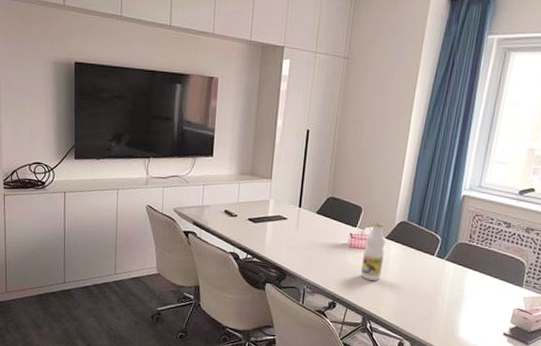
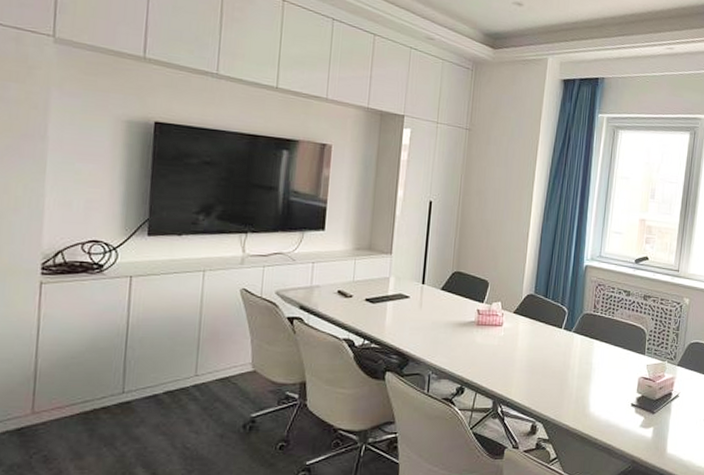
bottle: present [360,222,386,281] -> none [489,296,514,359]

